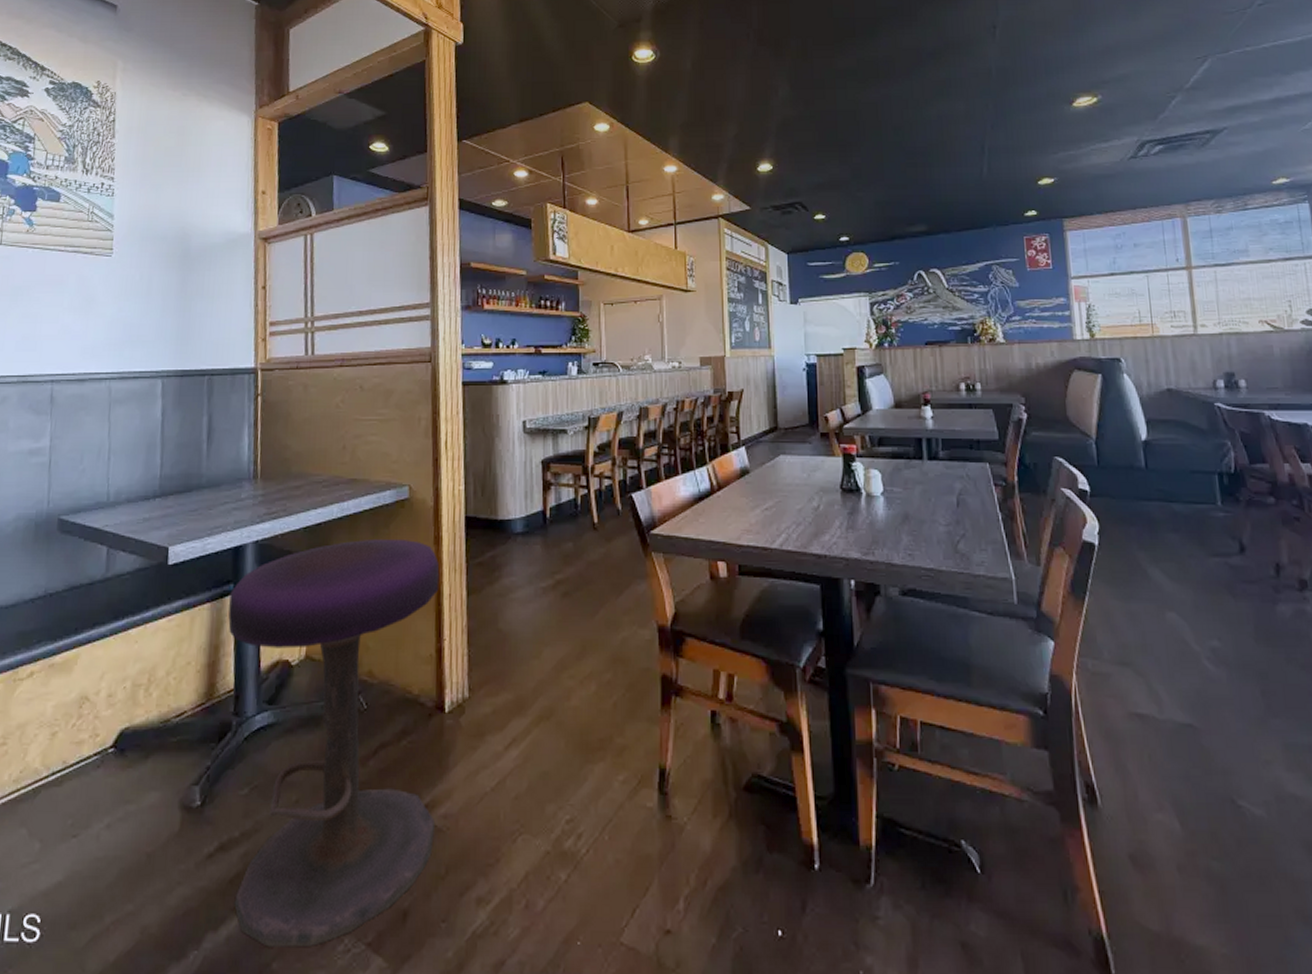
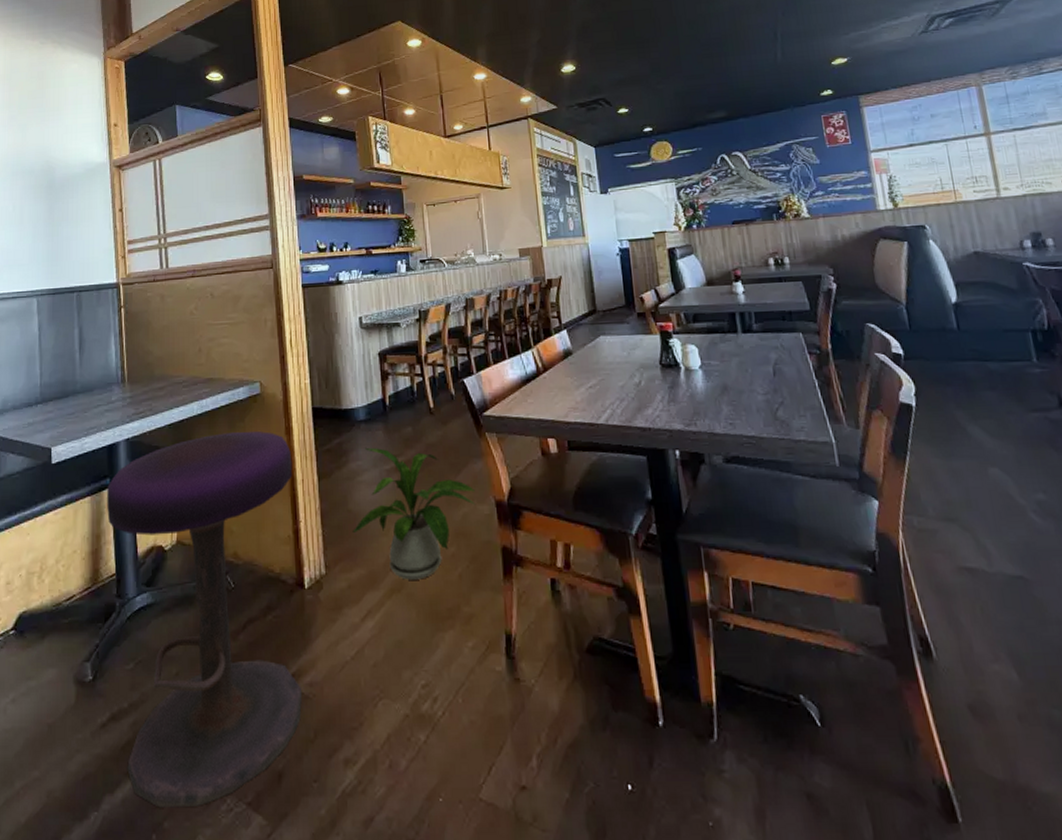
house plant: none [501,562,637,707] -> present [352,447,476,580]

